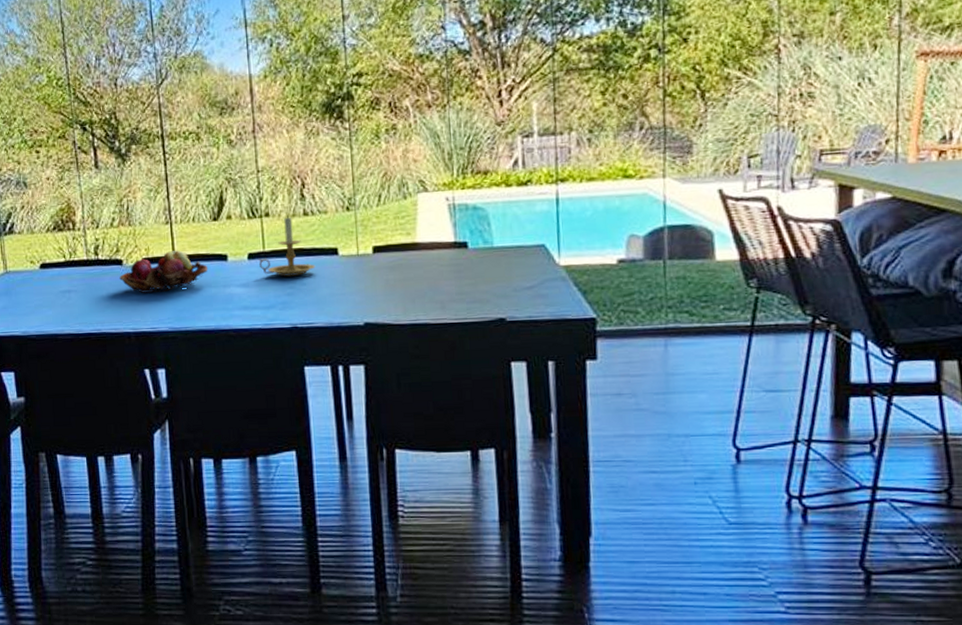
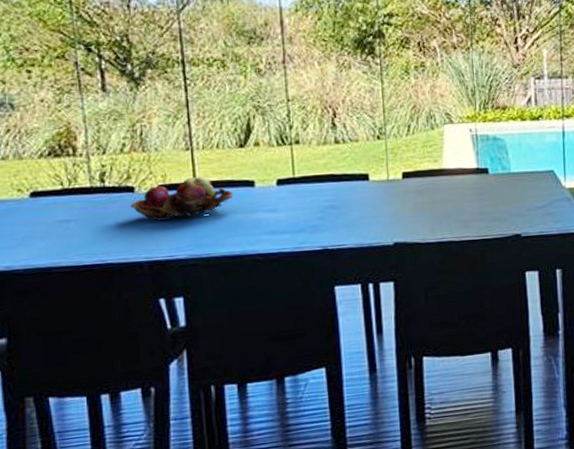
candle holder: present [258,215,316,277] -> none [287,142,347,201]

